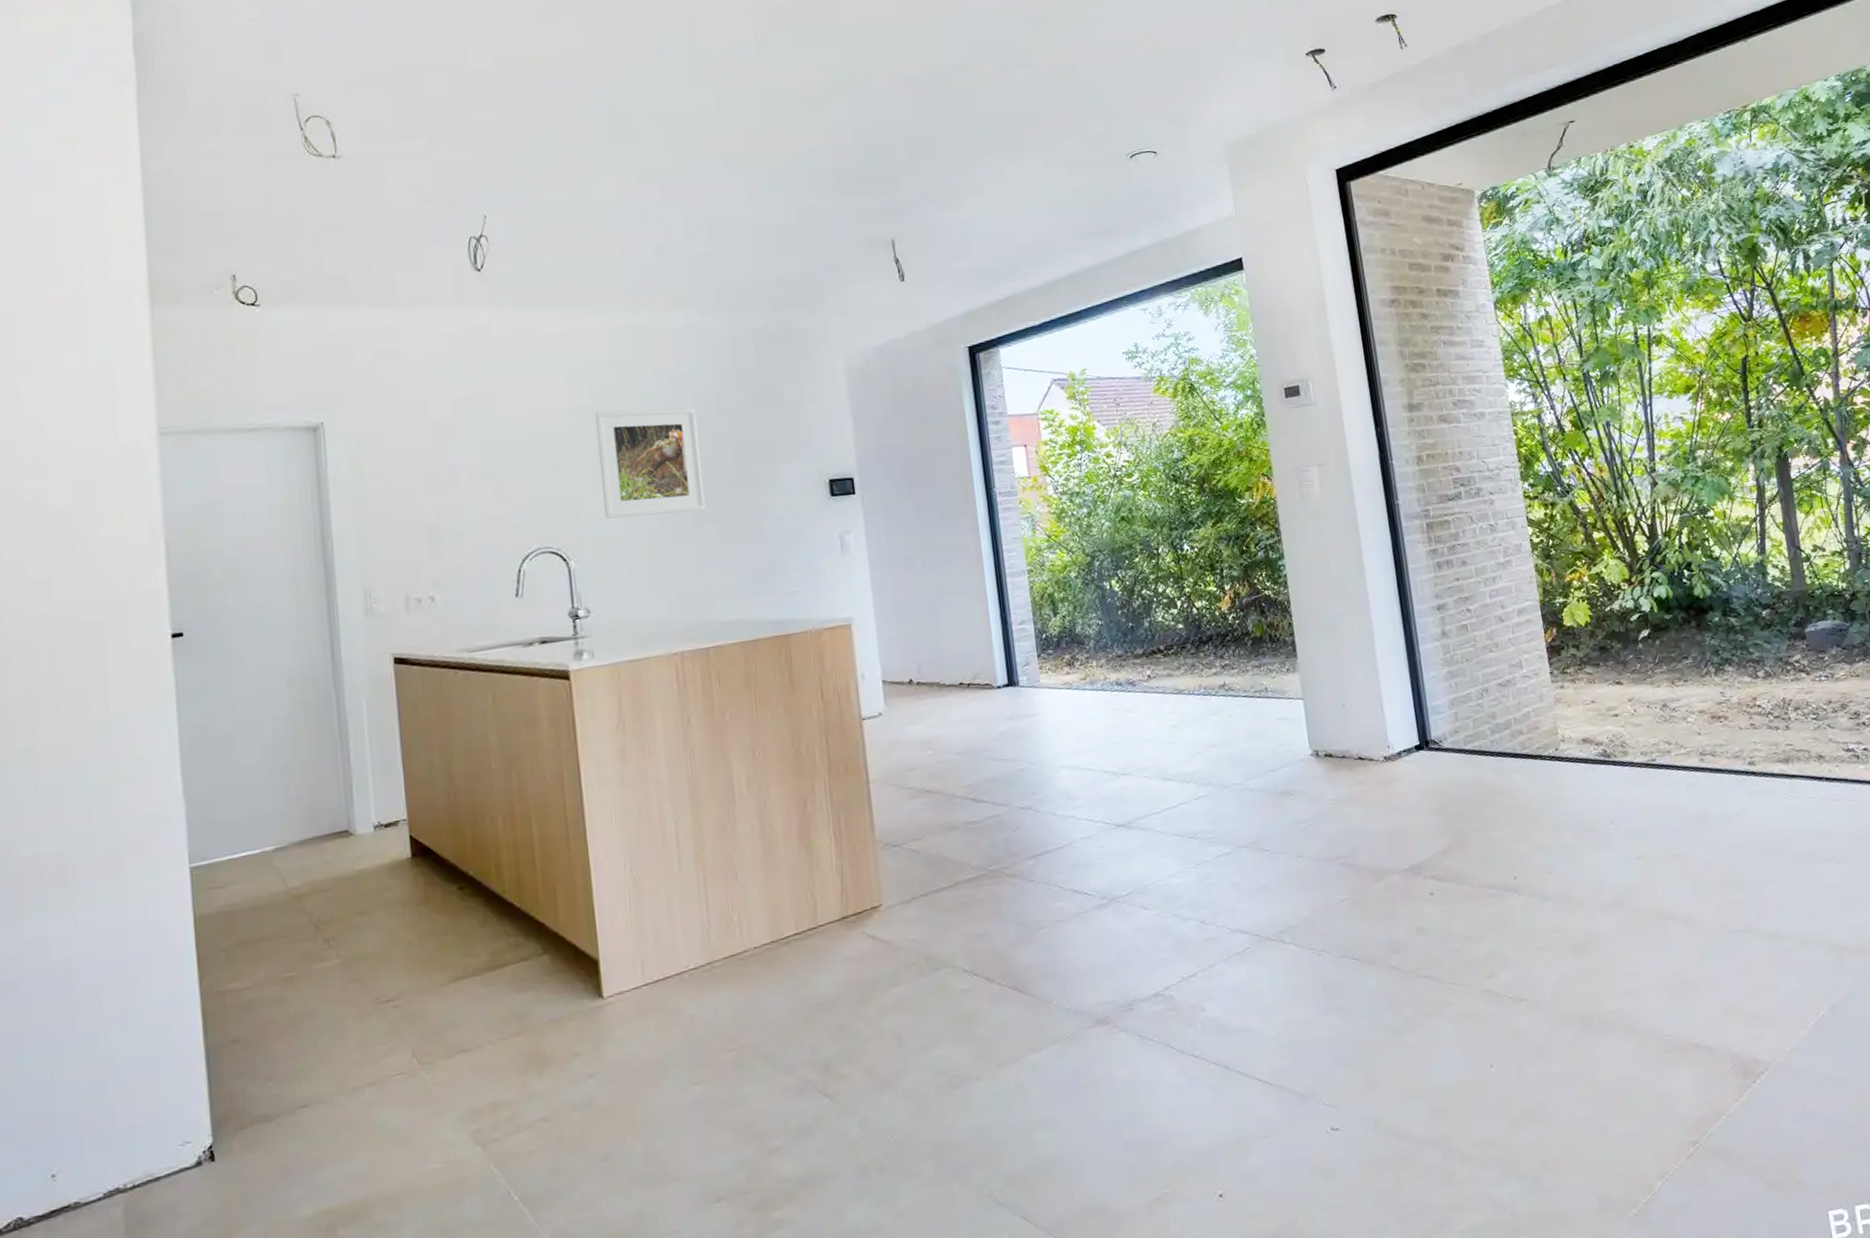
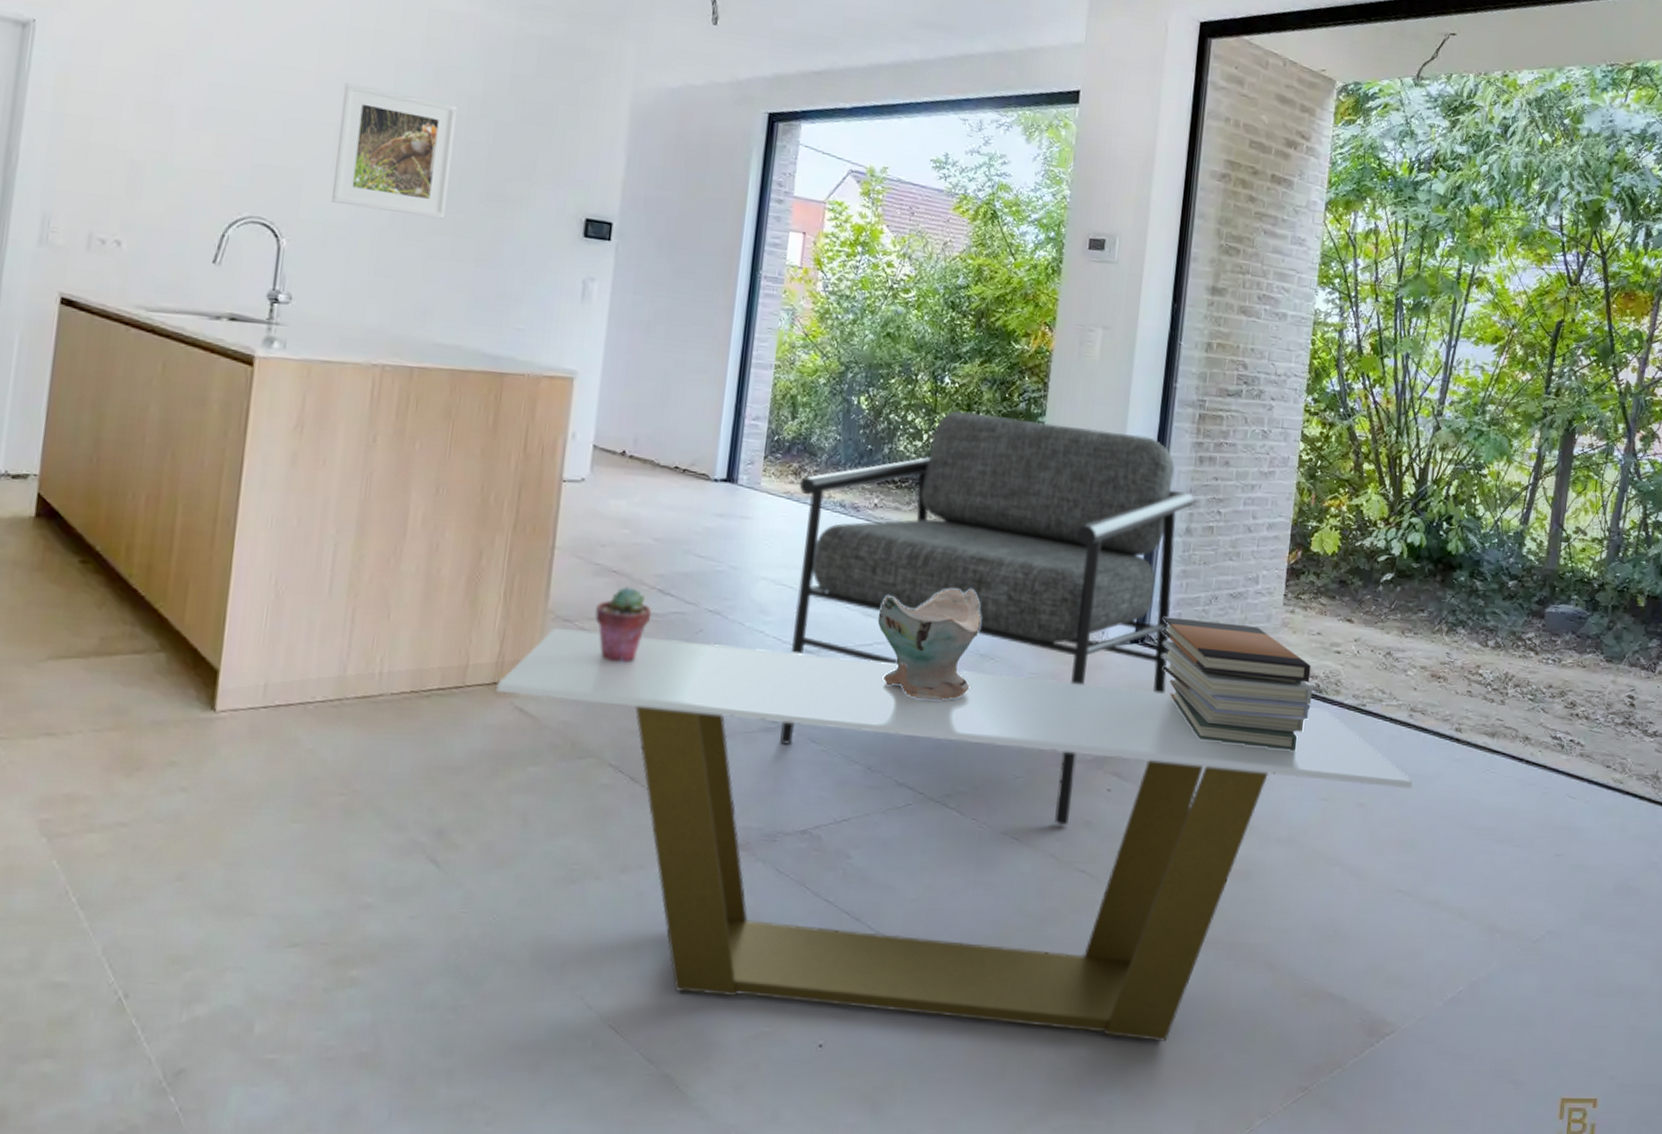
coffee table: none [846,772,1721,1171] -> present [496,627,1413,1041]
potted succulent: none [918,802,970,875] -> present [594,587,652,663]
armchair: none [1074,555,1461,938] -> present [780,411,1195,826]
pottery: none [1176,734,1278,848] -> present [877,588,981,701]
book stack: none [1441,708,1604,827] -> present [1161,616,1313,751]

